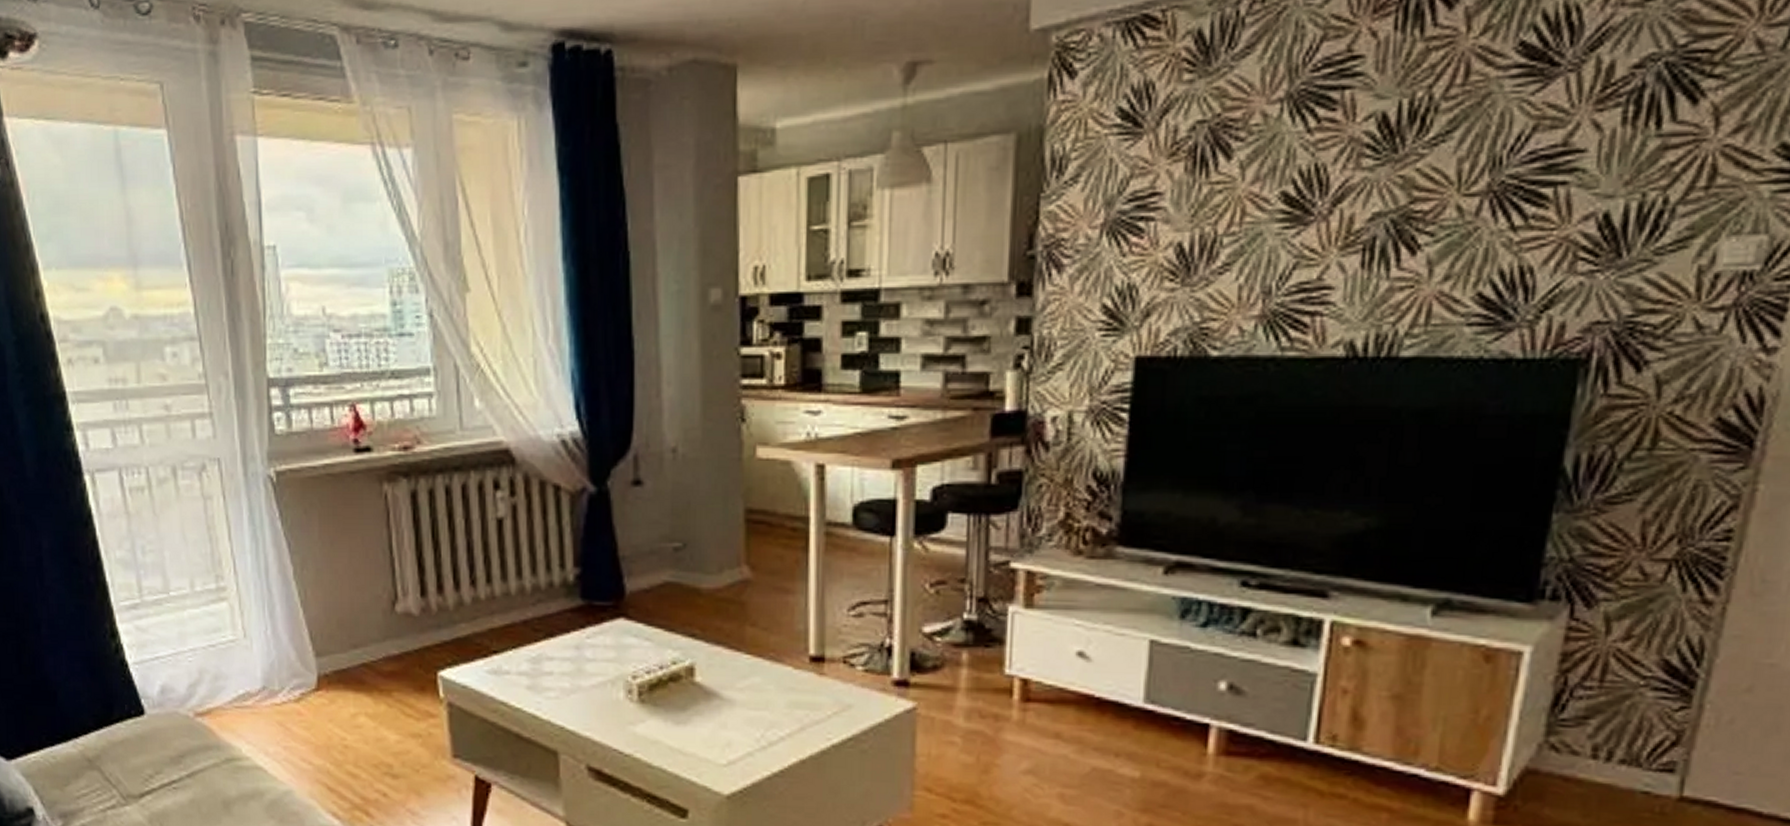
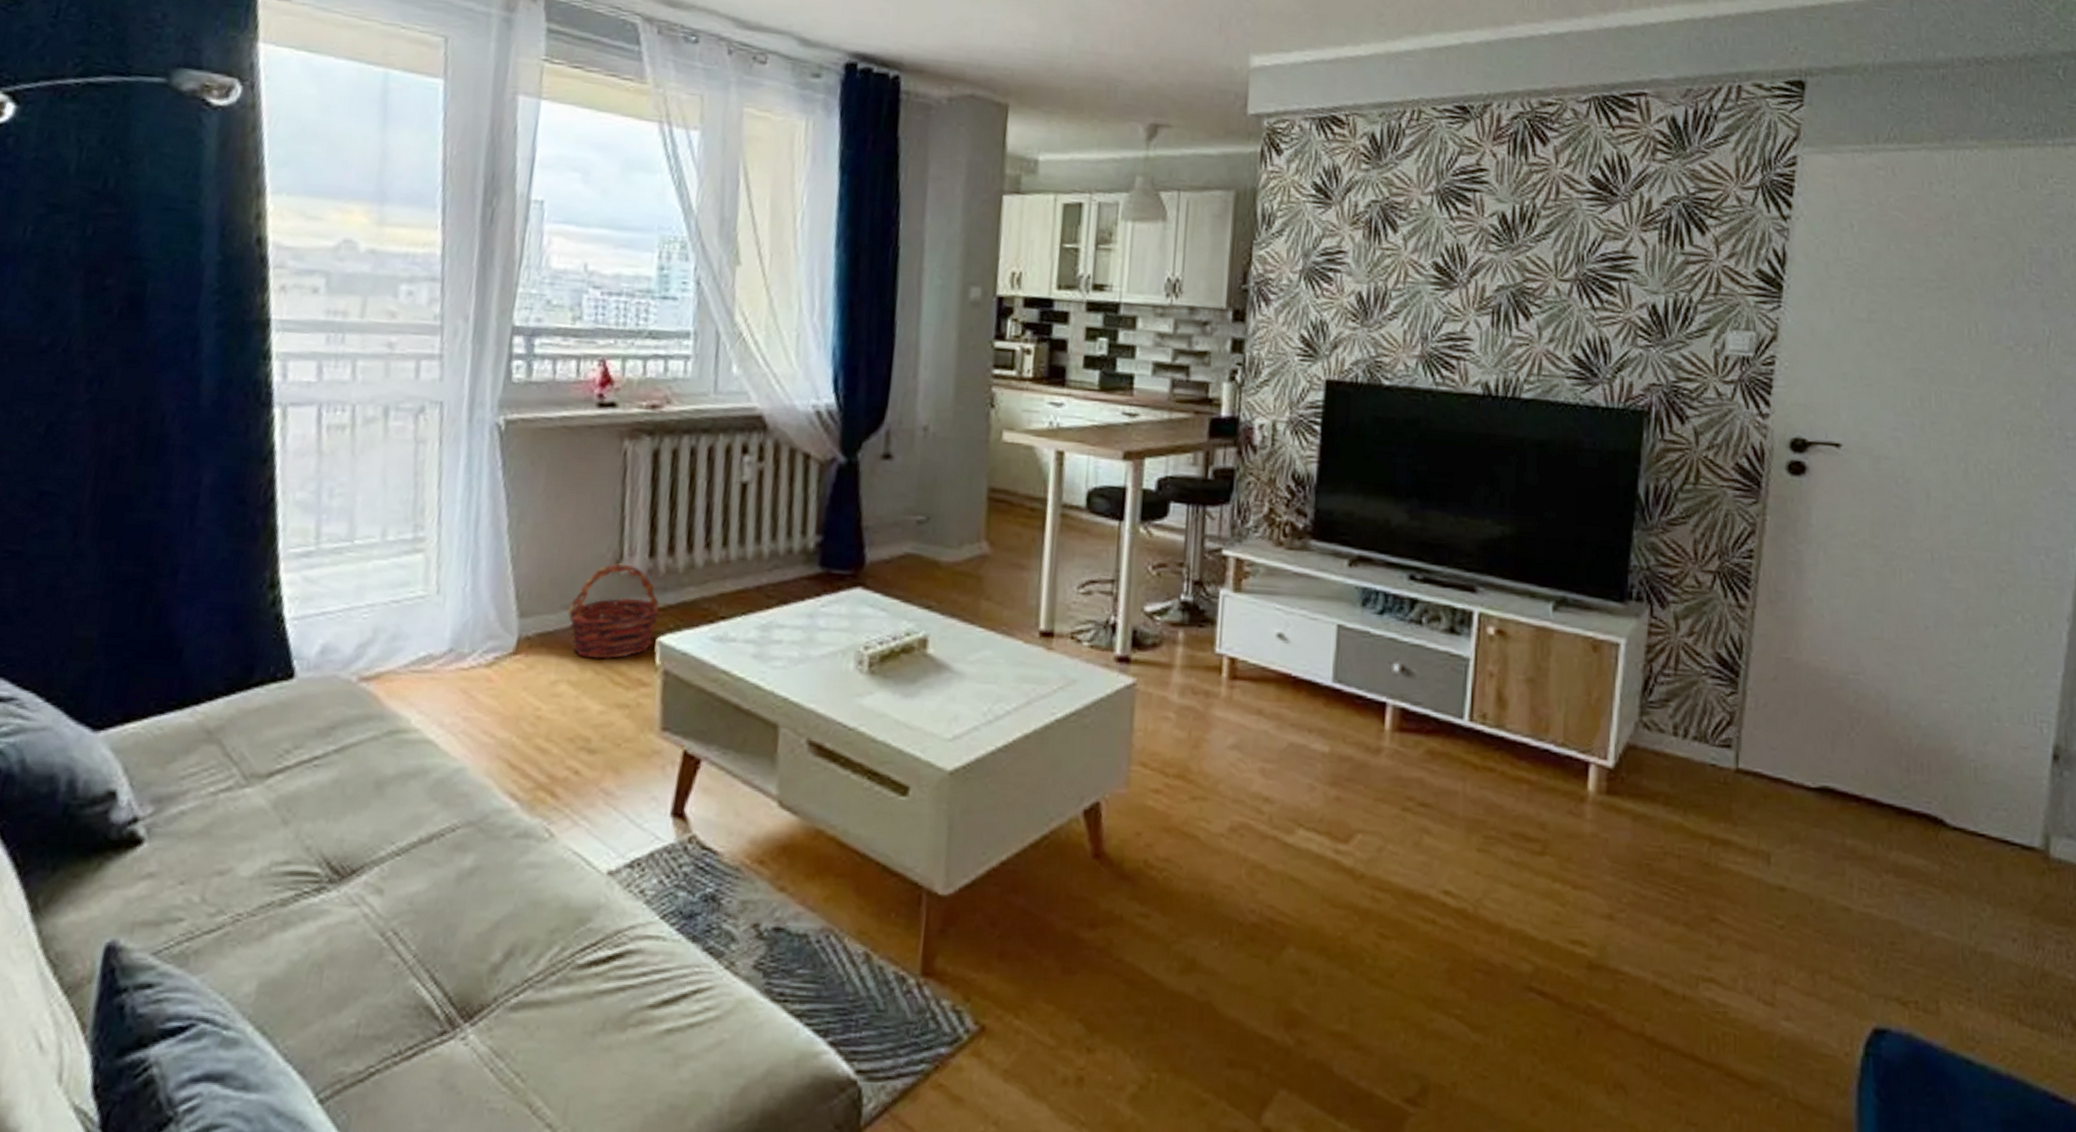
basket: none [356,603,437,694] -> present [567,563,659,660]

